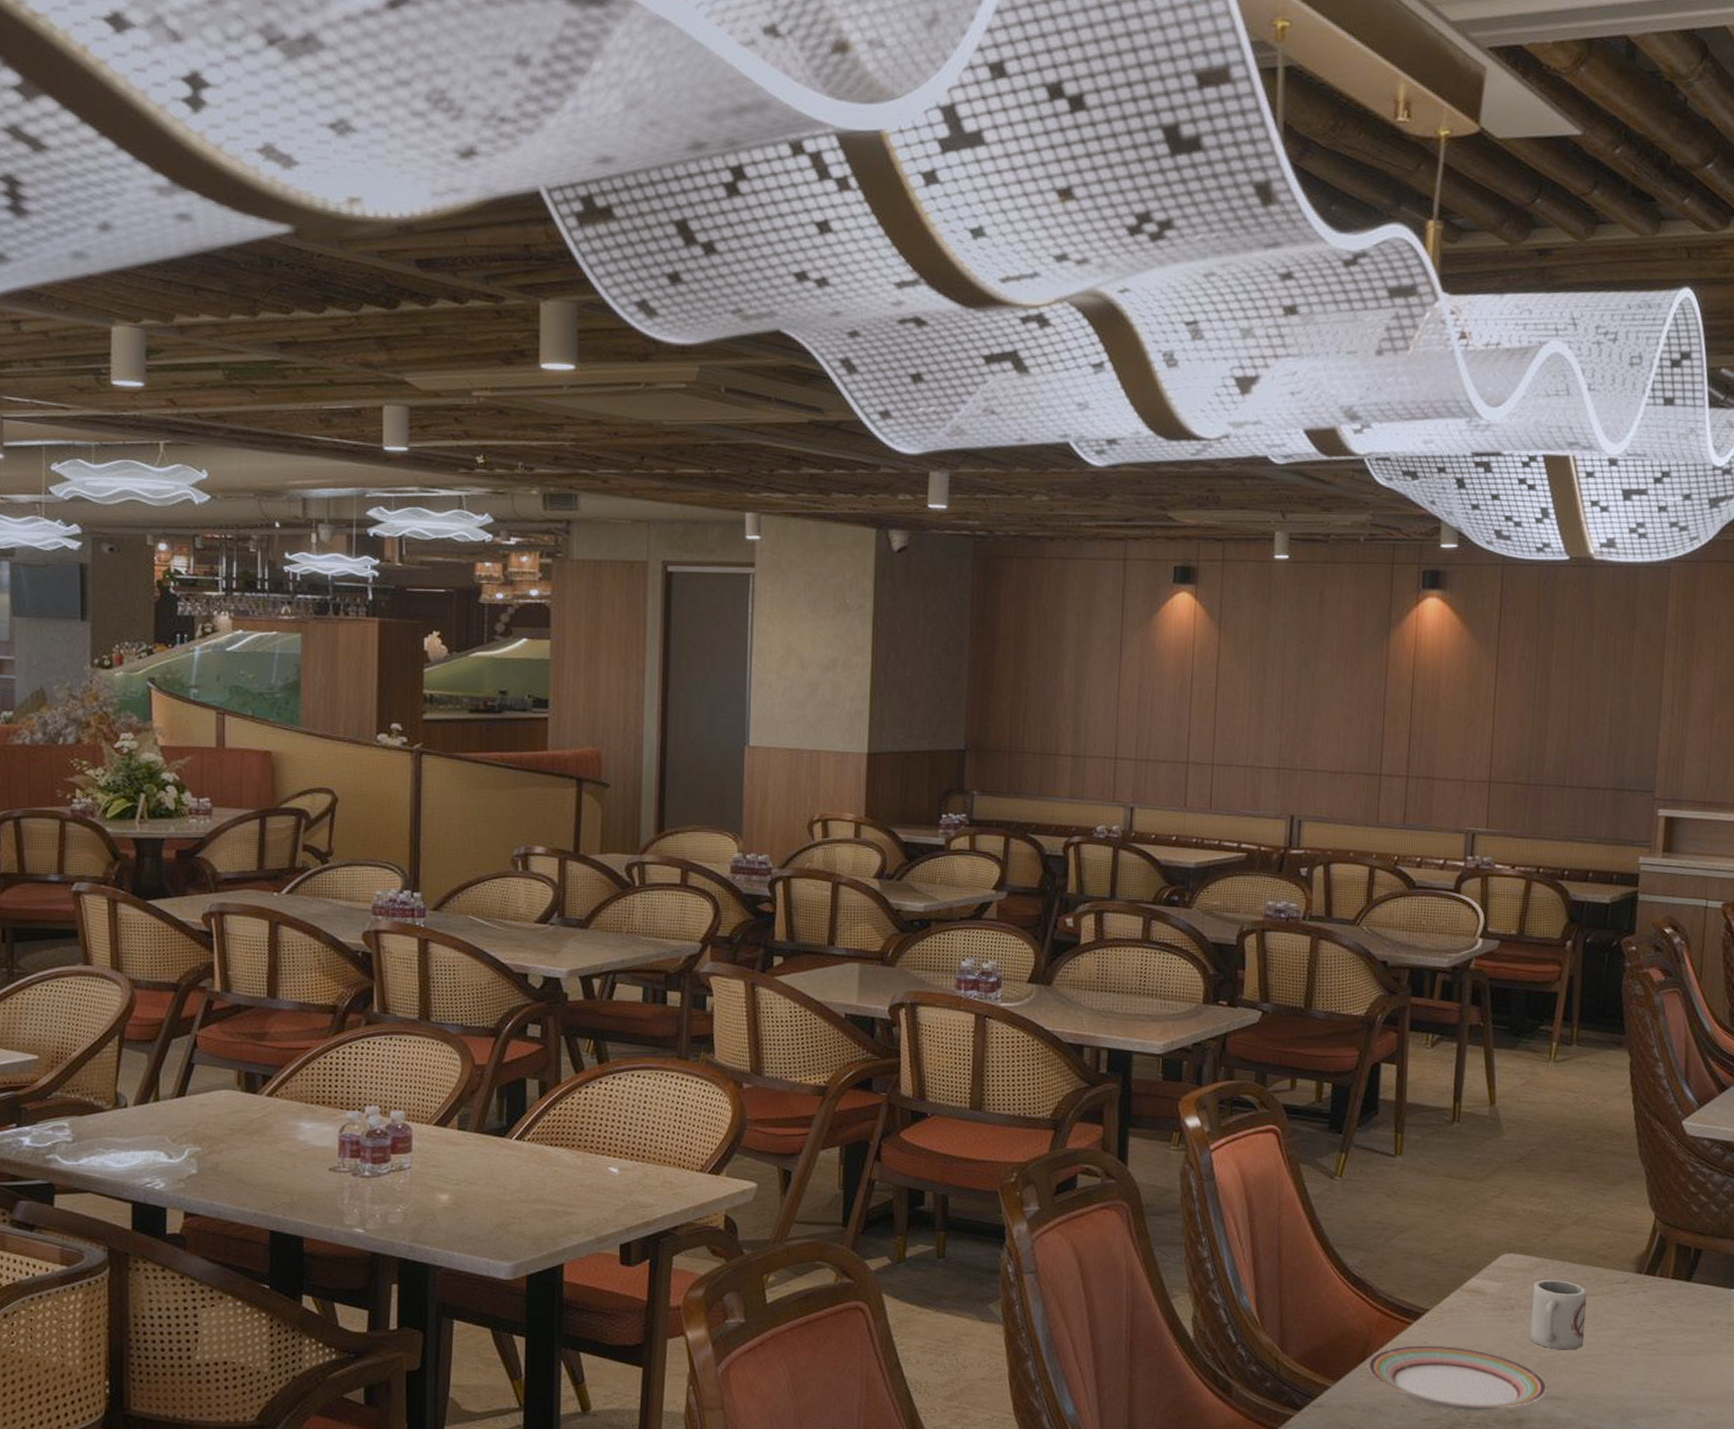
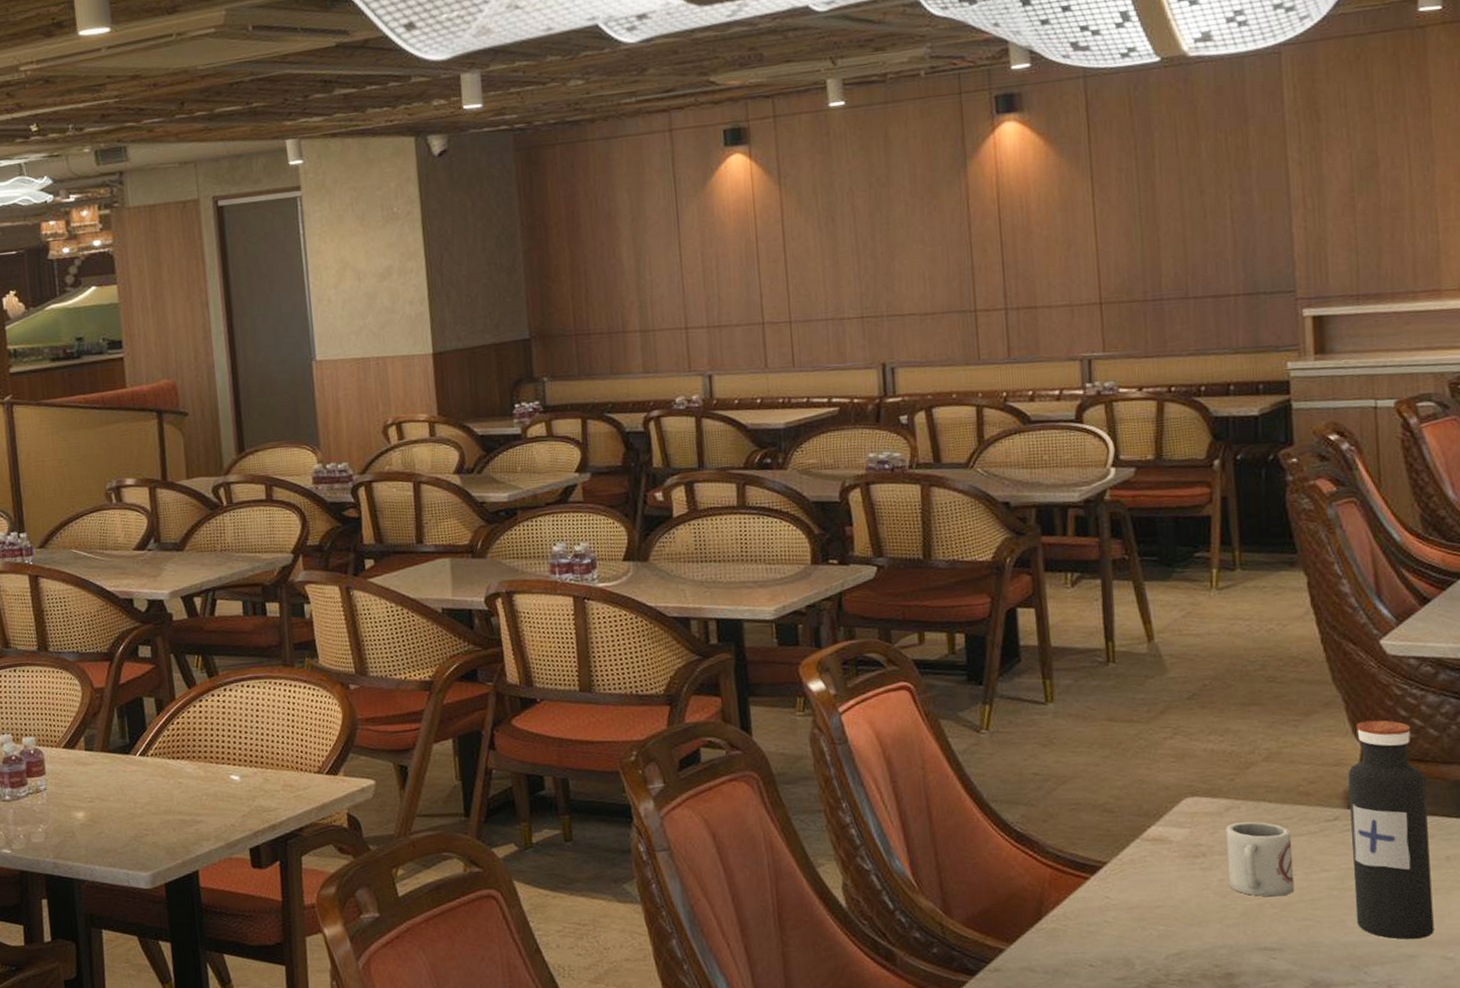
plate: present [1368,1345,1547,1410] -> none [1045,899,1257,967]
water bottle: none [1630,1194,1703,1395] -> present [1348,720,1434,939]

